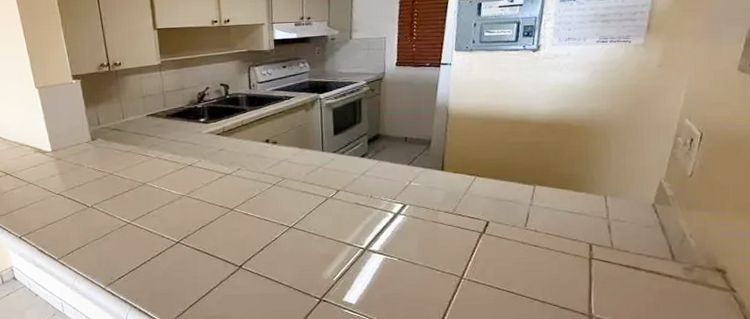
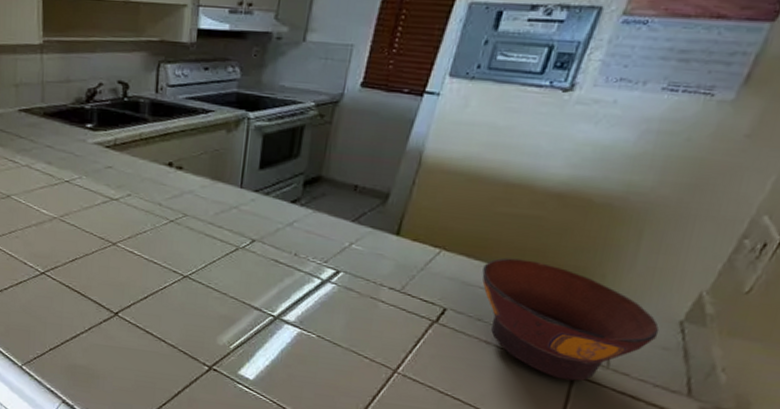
bowl: none [508,175,640,263] -> present [482,258,660,381]

